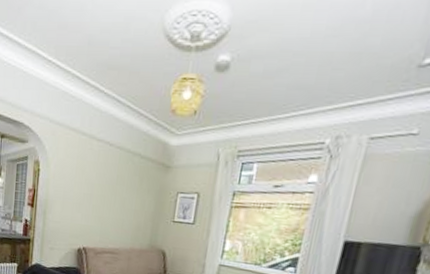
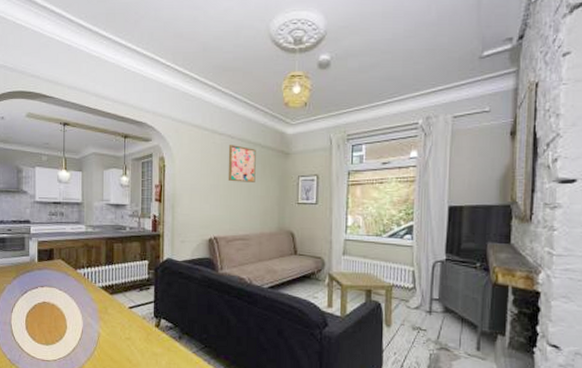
wall art: none [102,153,135,195] -> present [228,145,256,182]

